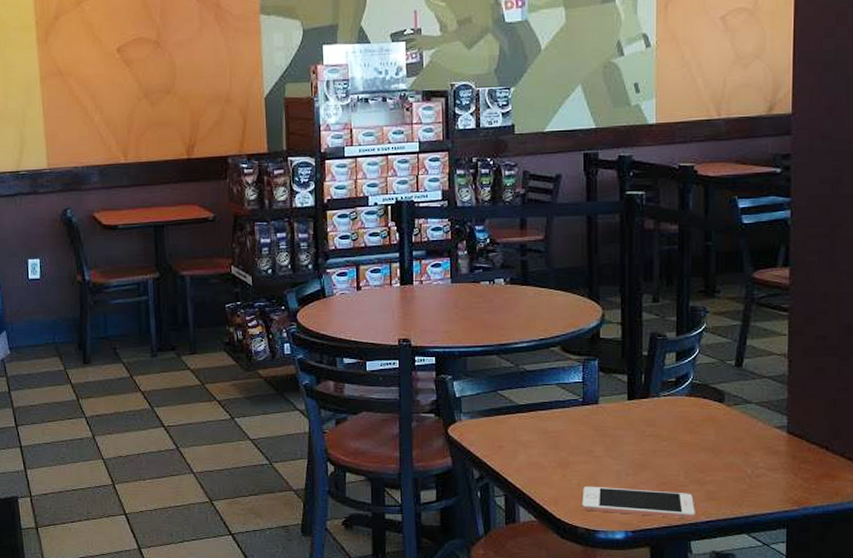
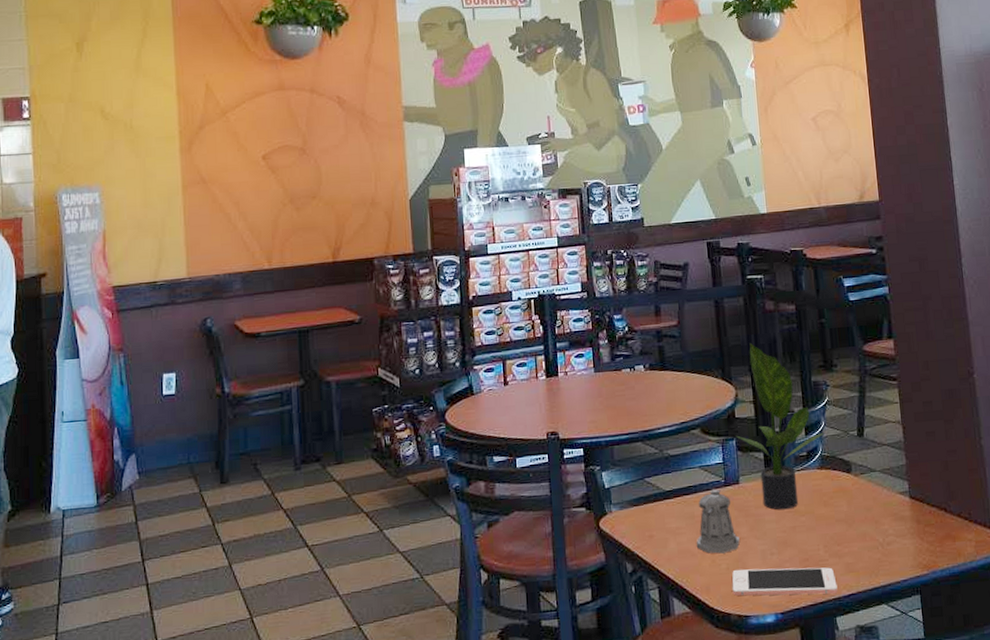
pepper shaker: none [547,407,594,469] -> present [696,489,740,554]
potted plant: none [599,263,697,433] -> present [736,343,824,510]

